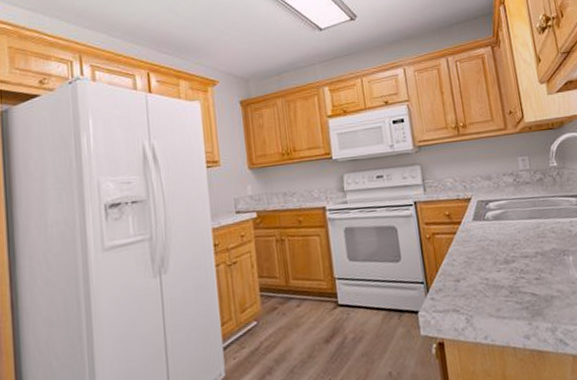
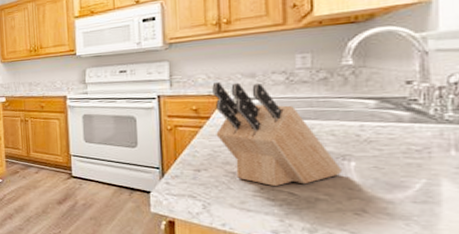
knife block: none [459,185,565,289] -> present [212,82,341,187]

